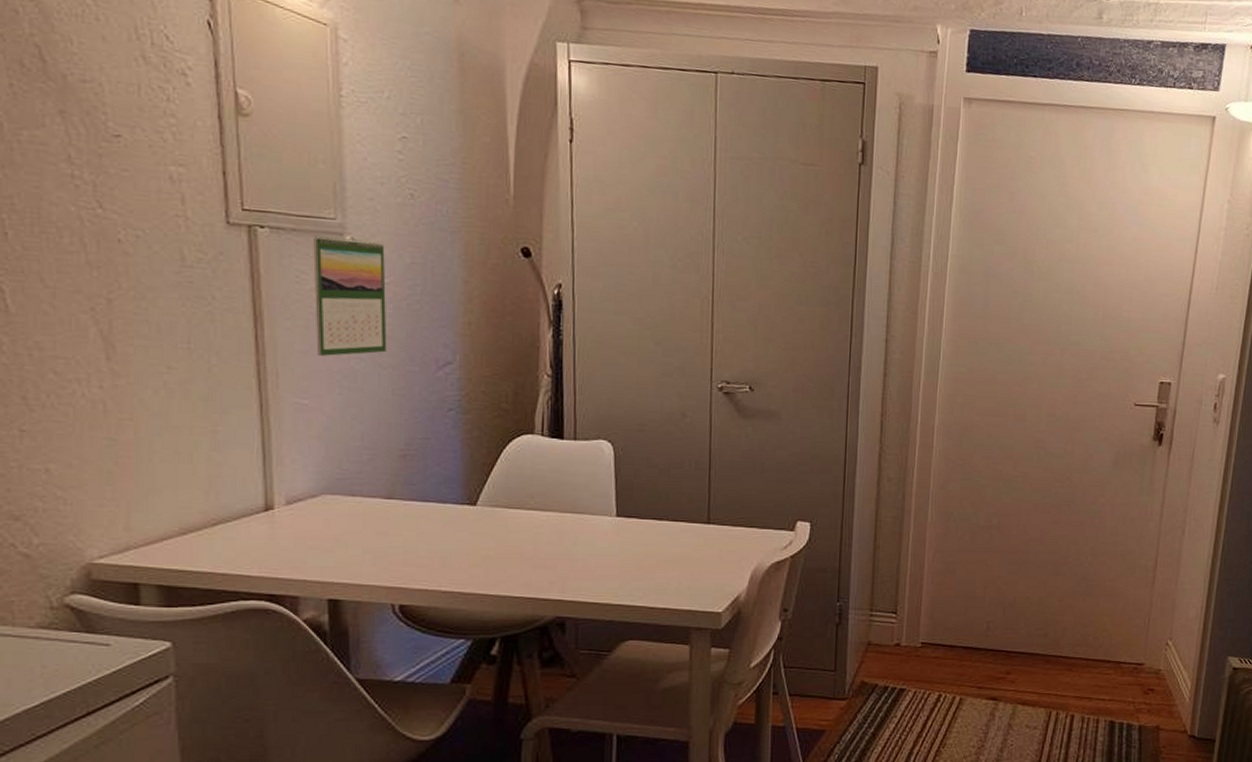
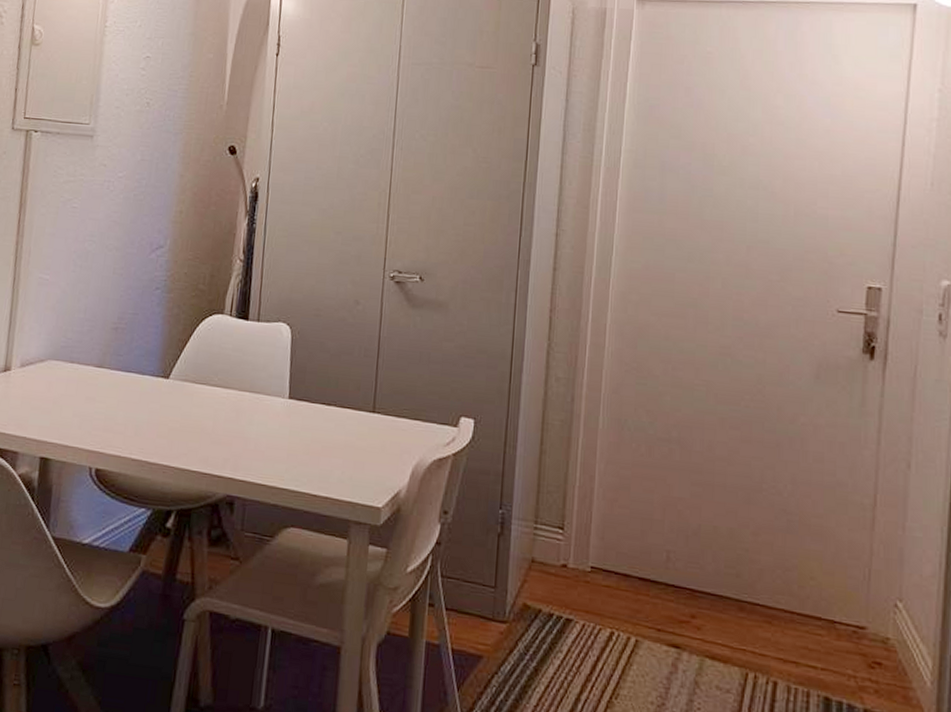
calendar: present [313,234,387,356] -> none [61,137,123,239]

